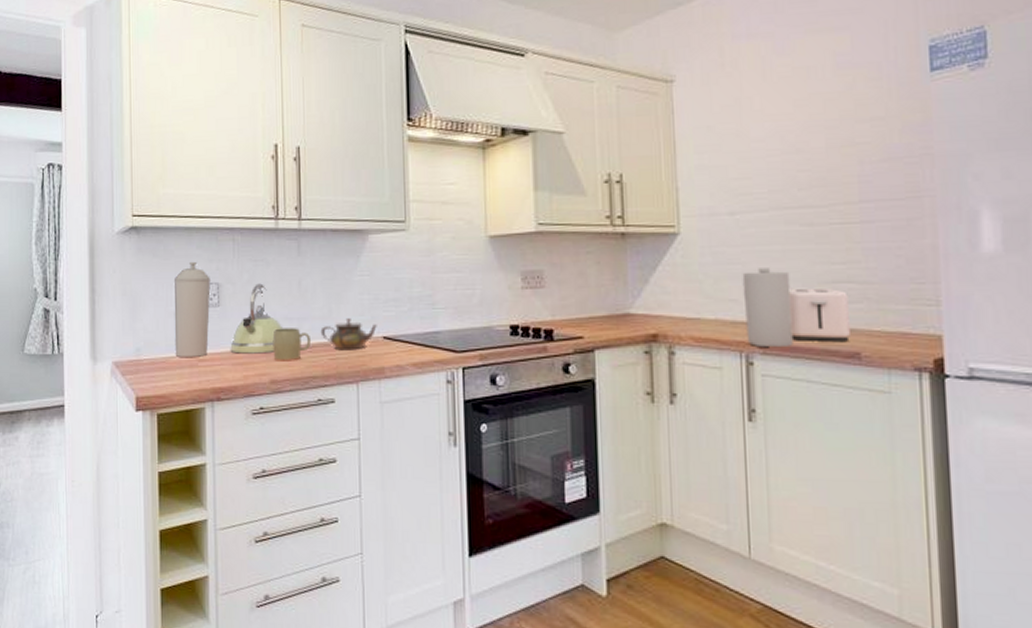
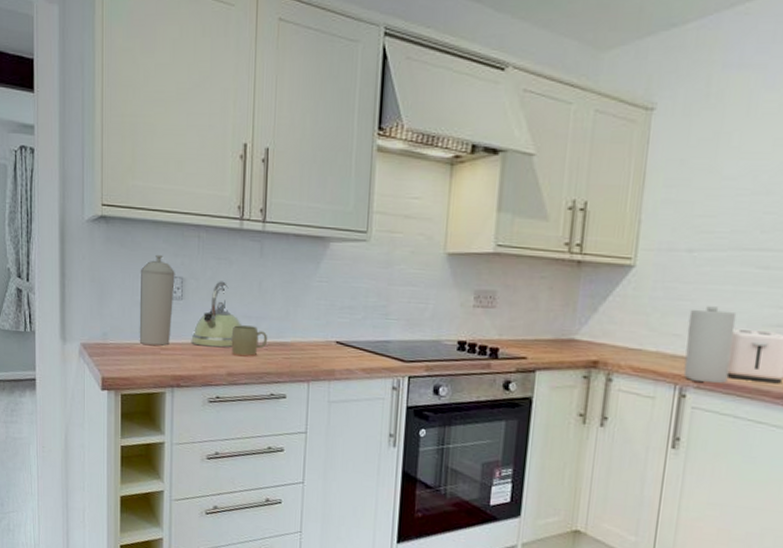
teapot: present [320,318,377,351] -> none [277,321,331,352]

